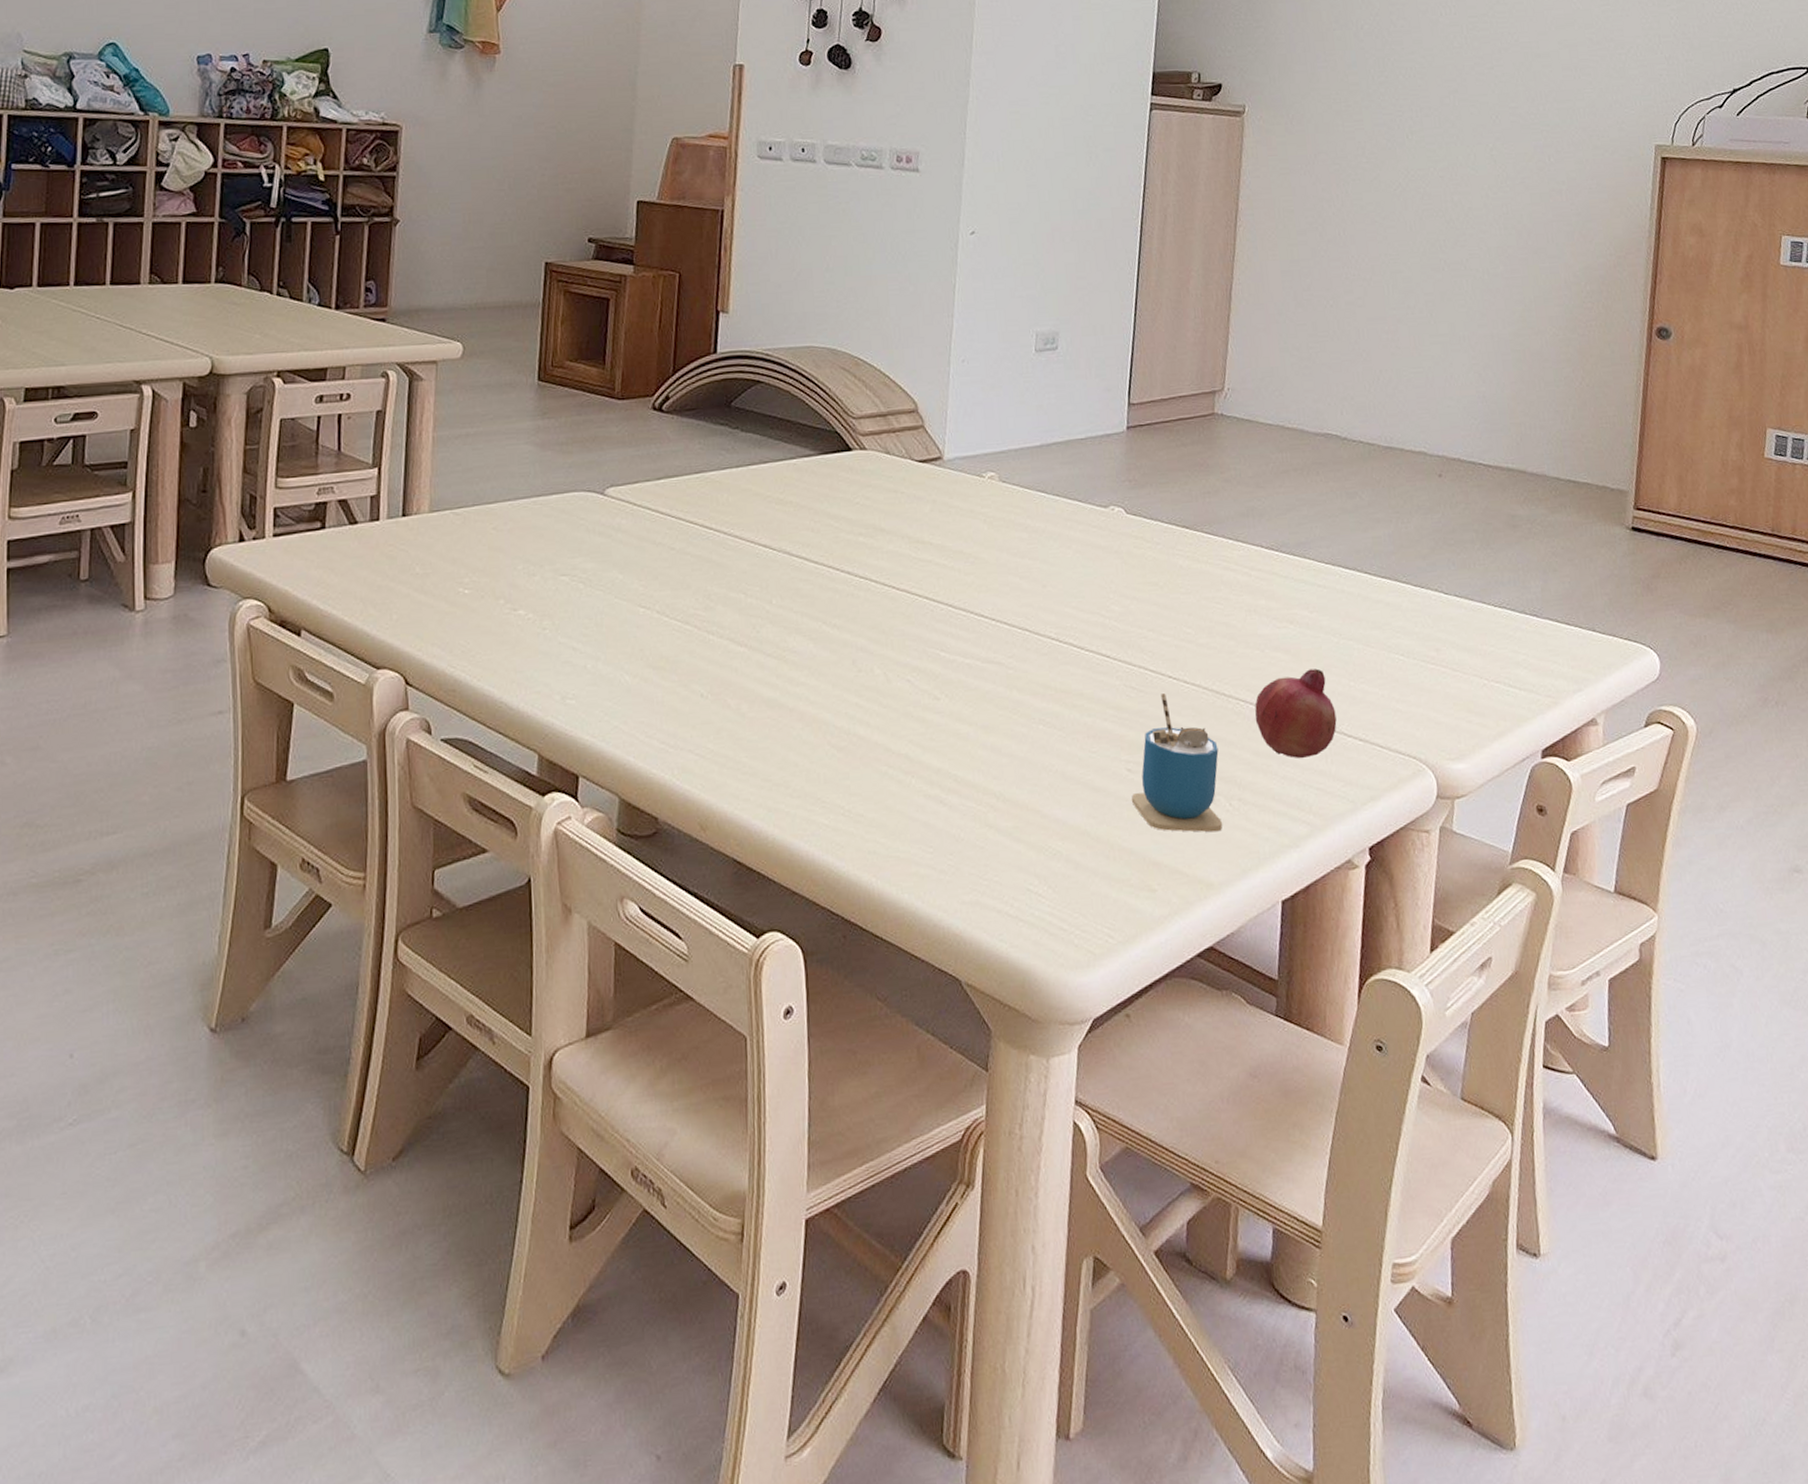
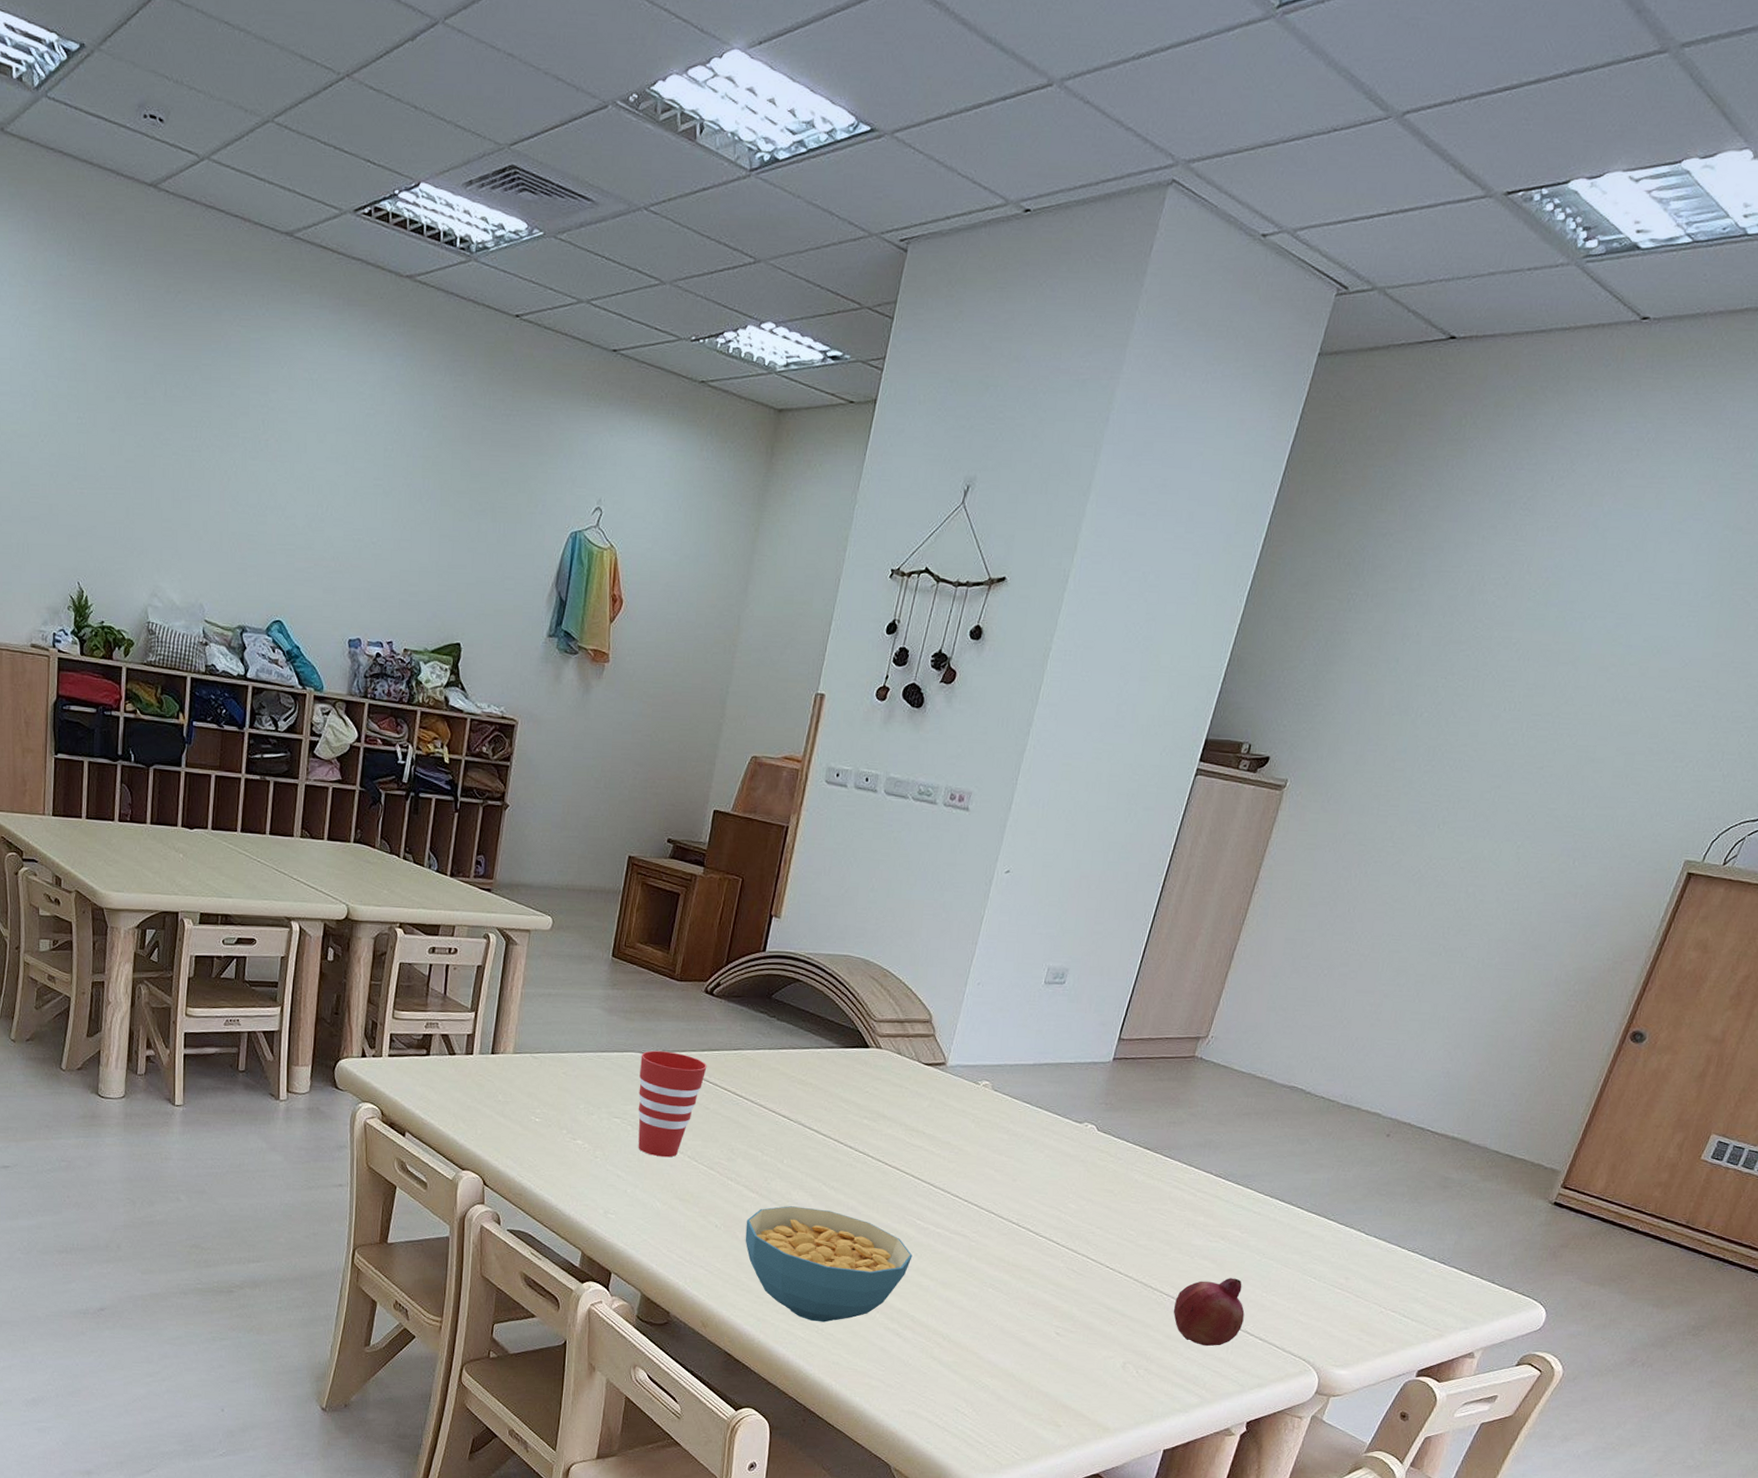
cup: none [585,485,666,618] -> present [638,1050,707,1158]
cereal bowl: none [737,655,943,802] -> present [745,1206,913,1322]
cup: present [1131,693,1223,833] -> none [1054,1279,1137,1391]

